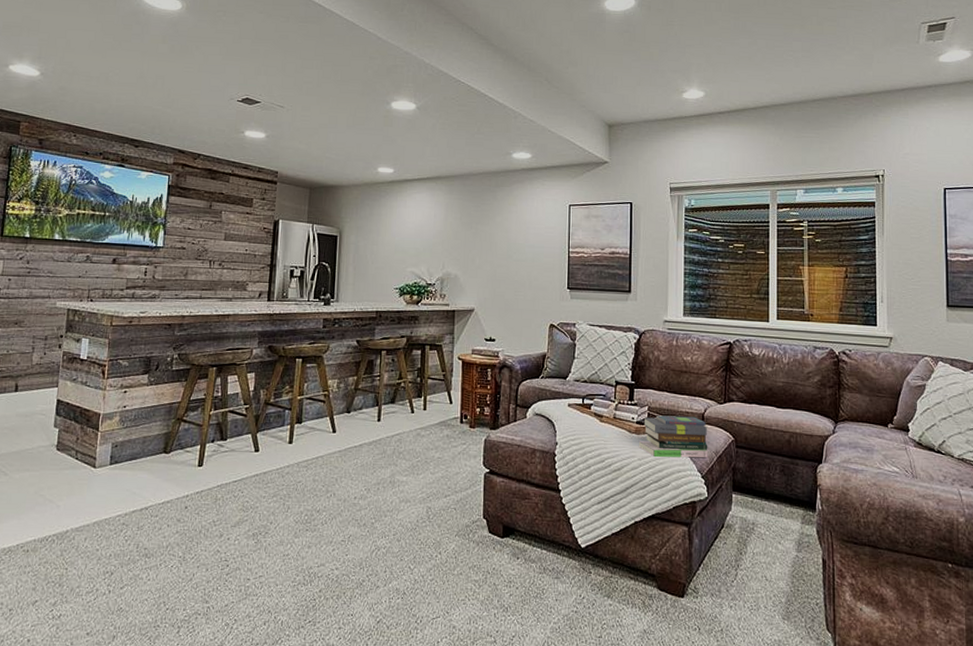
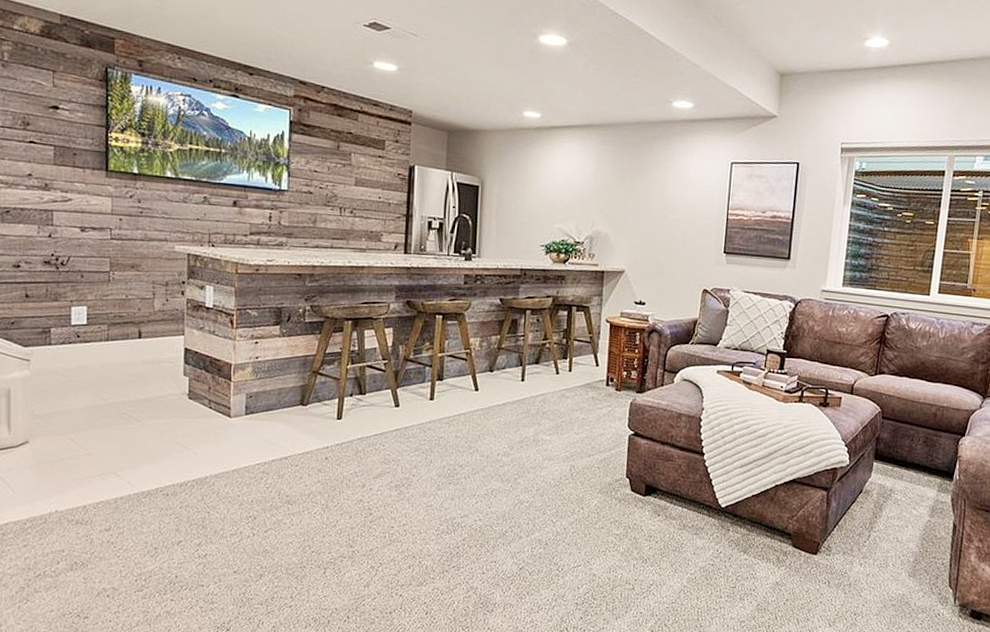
books: present [638,415,708,459] -> none [785,385,855,428]

